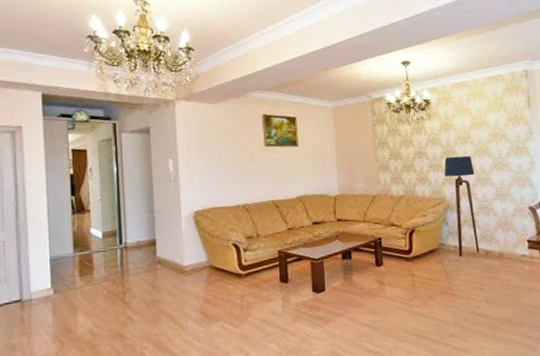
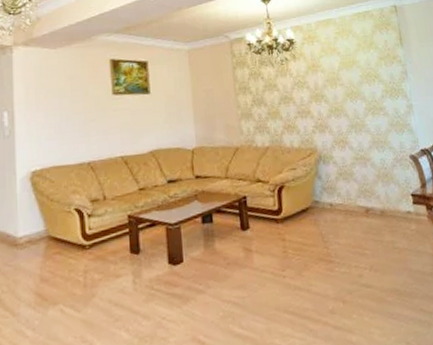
floor lamp: present [444,155,480,257] -> none [313,99,359,216]

